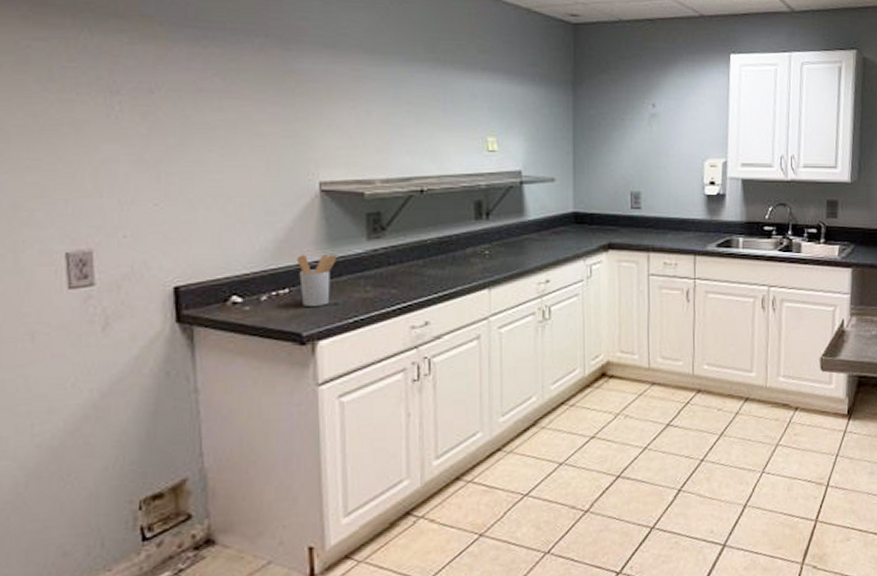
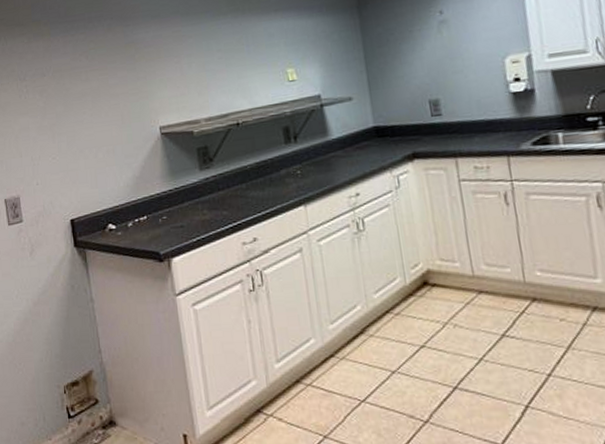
utensil holder: present [296,255,338,306] -> none [149,185,179,230]

